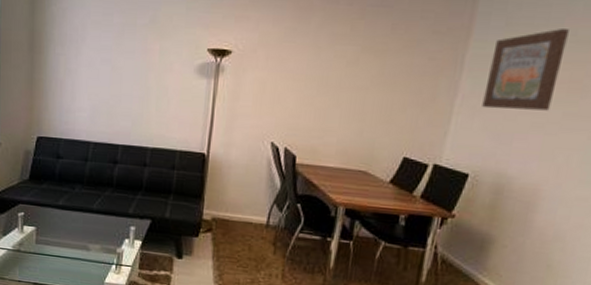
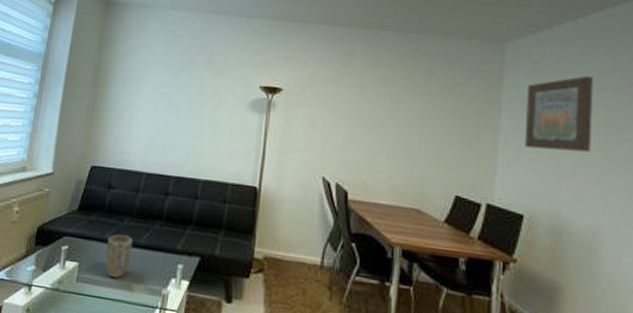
plant pot: none [61,200,86,239] -> present [105,234,133,278]

